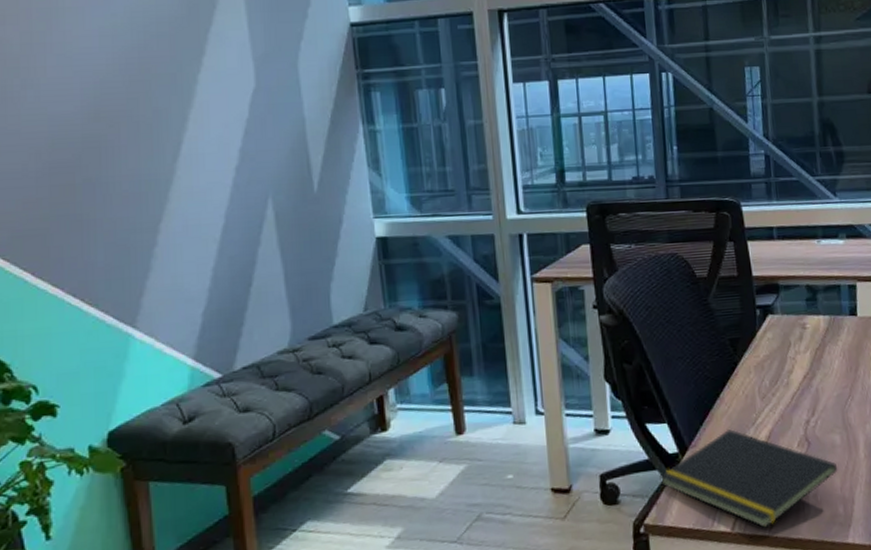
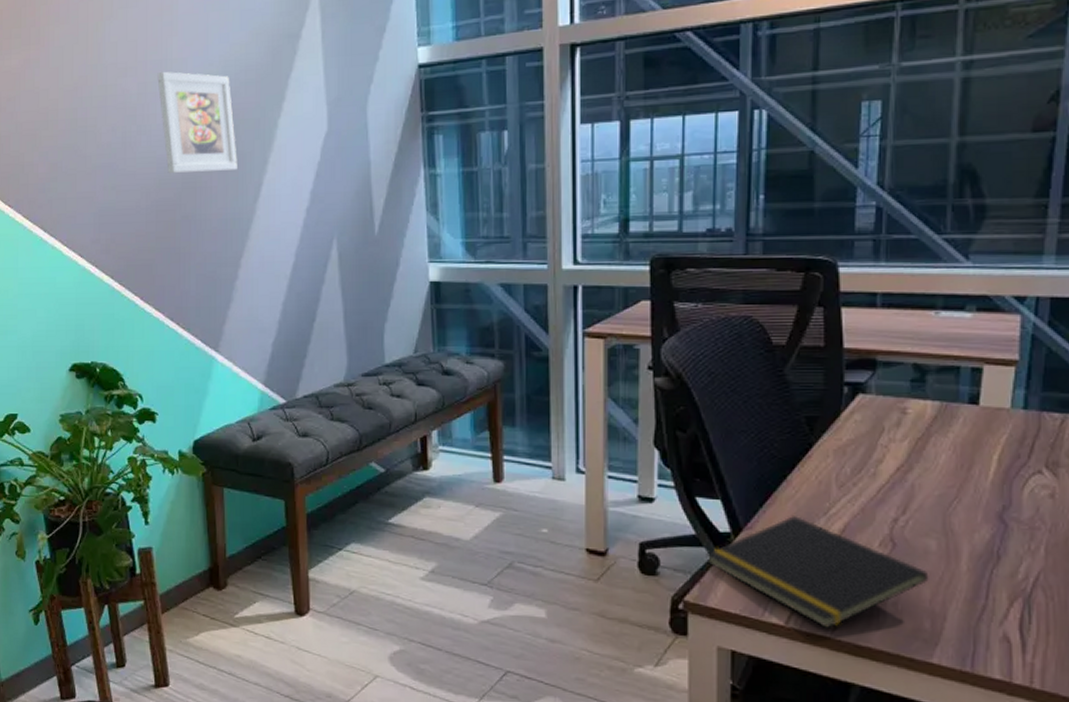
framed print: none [46,20,151,133] -> present [157,71,237,174]

